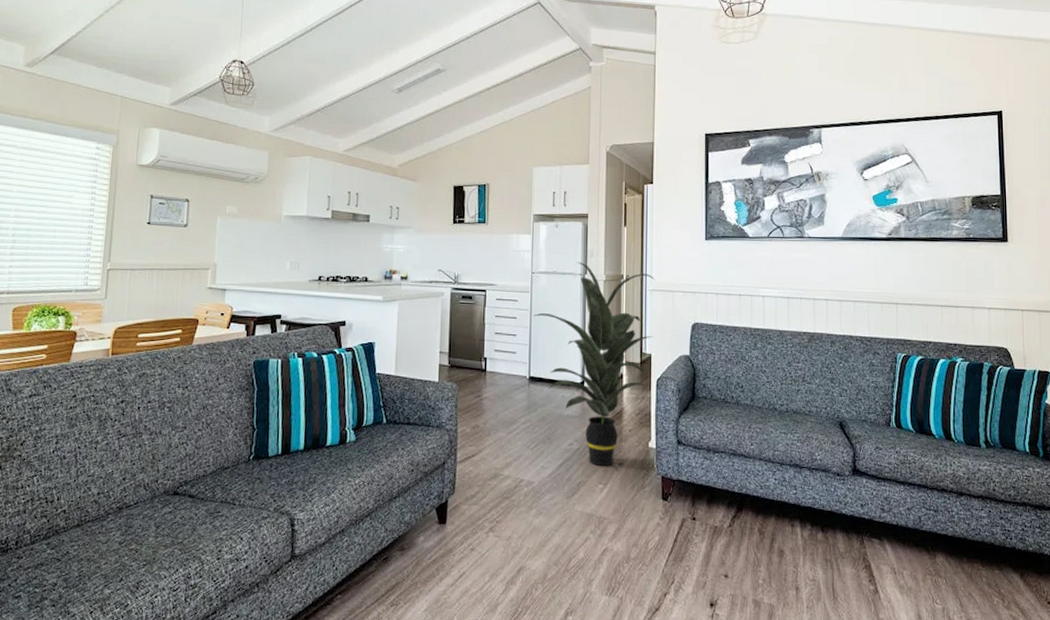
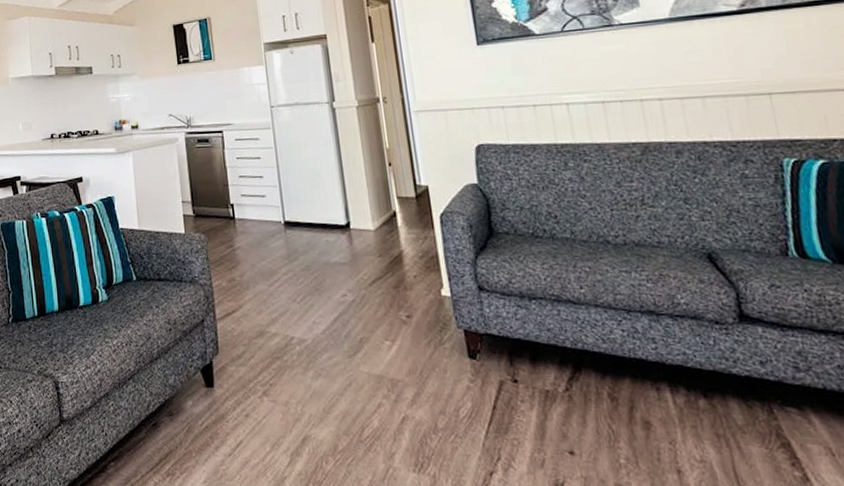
indoor plant: present [533,262,655,466] -> none [279,89,427,319]

